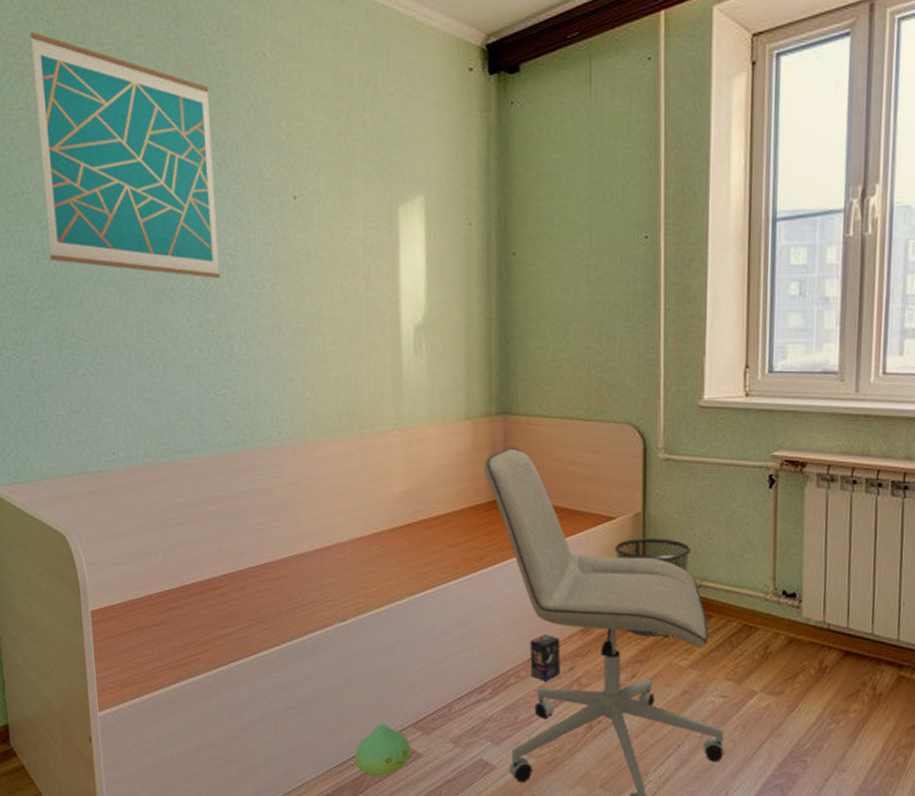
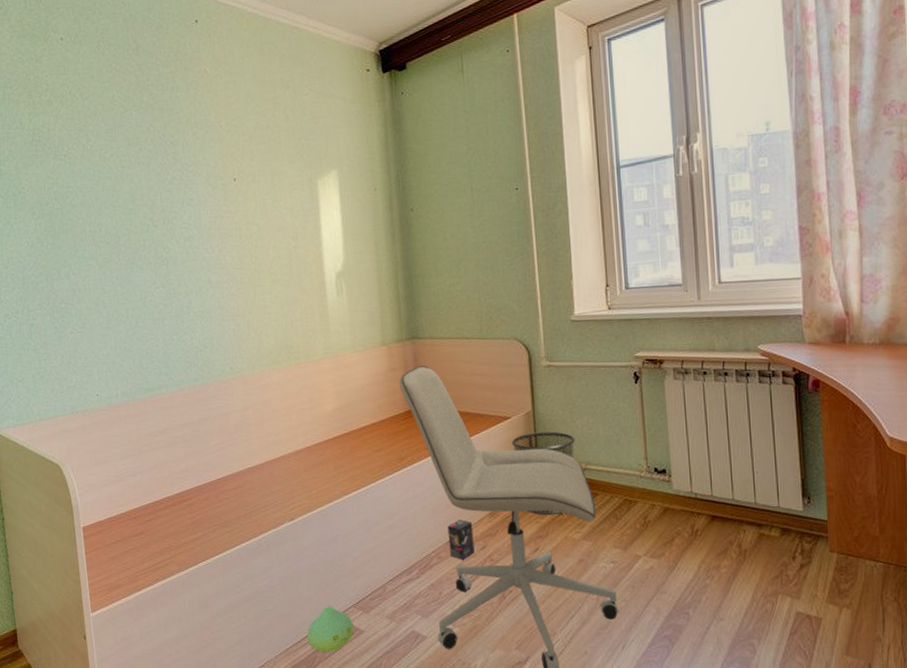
wall art: present [30,32,220,279] -> none [23,69,178,248]

